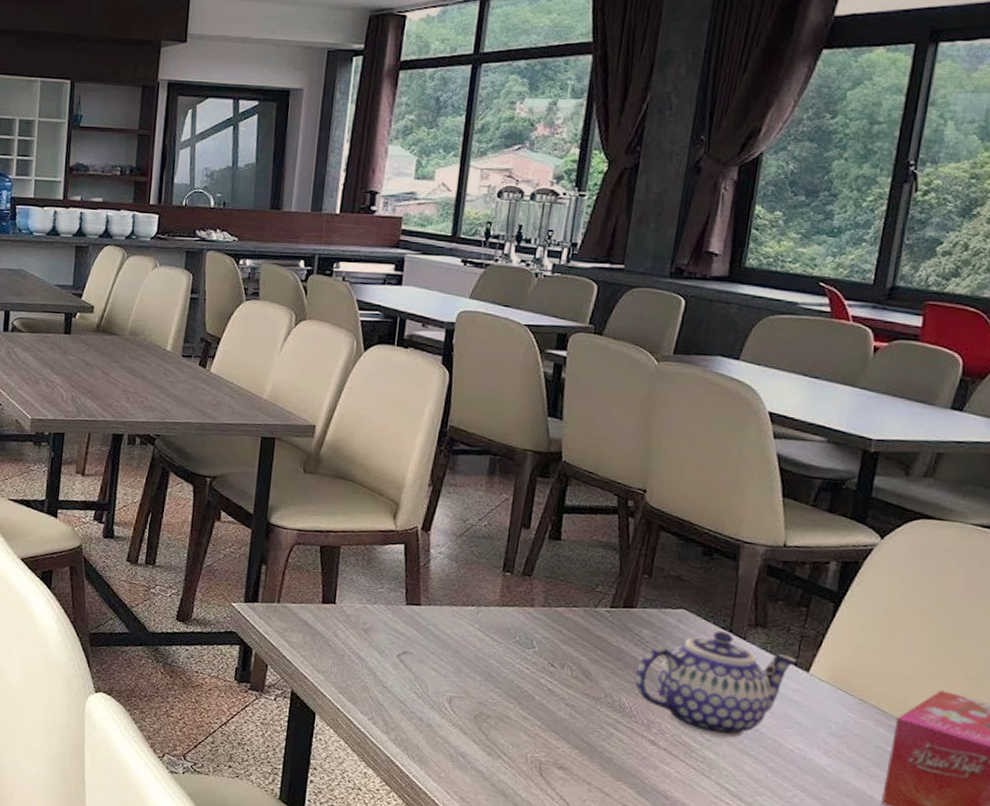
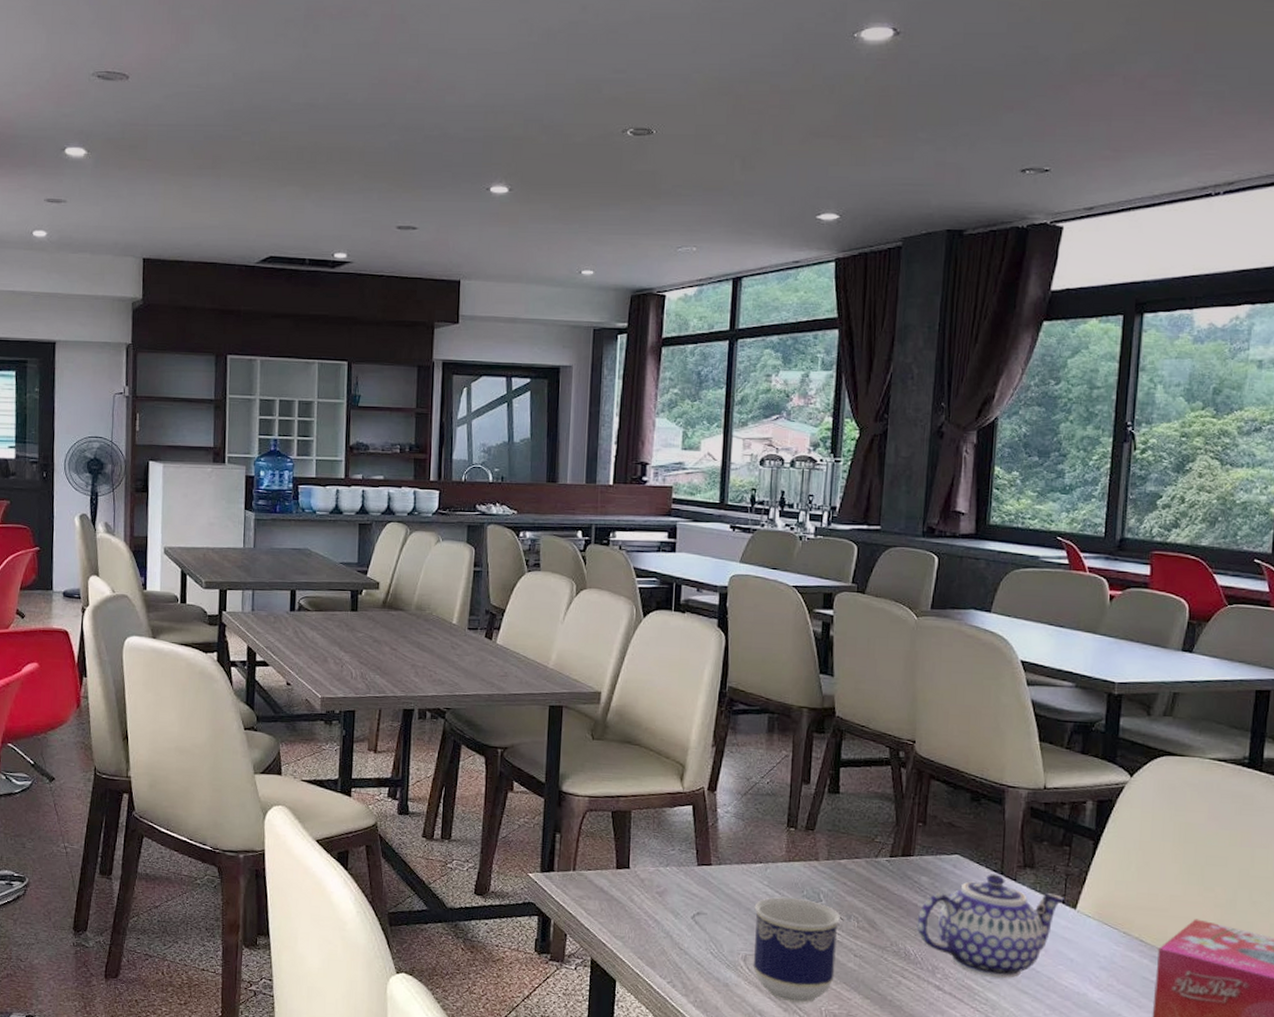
cup: none [458,641,553,749] -> present [753,897,840,1003]

